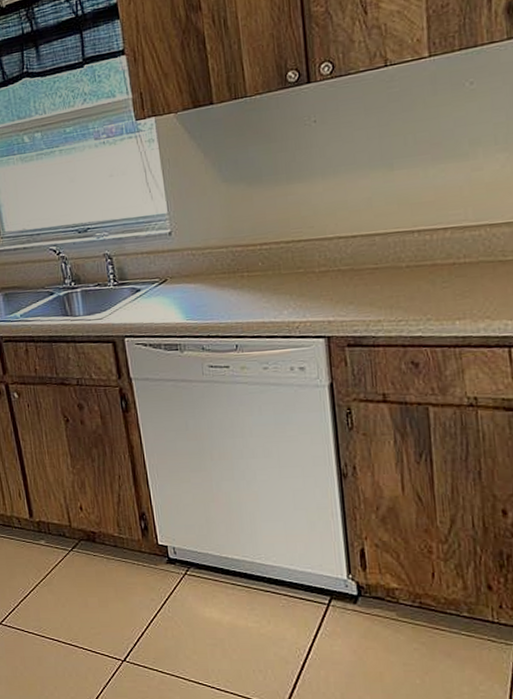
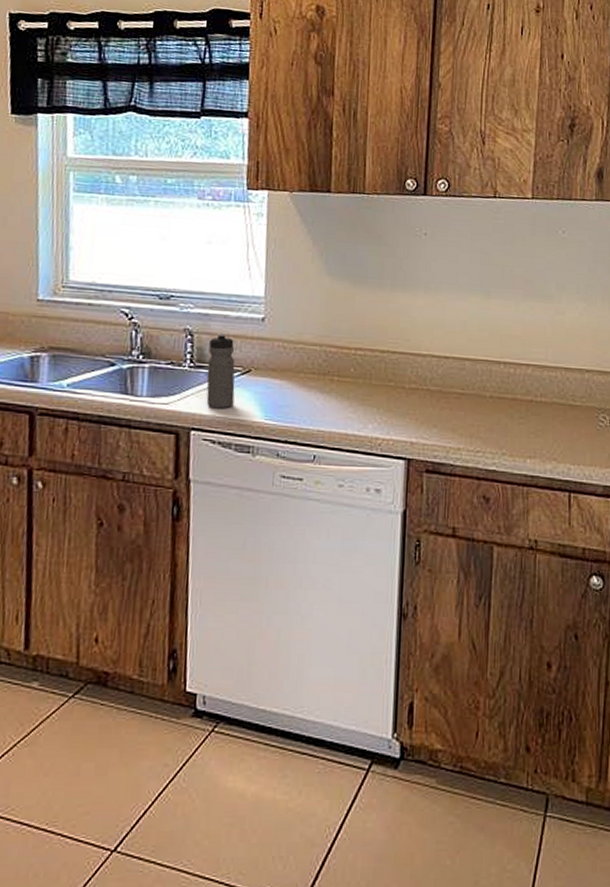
water bottle: none [127,252,157,317] -> present [206,333,236,409]

